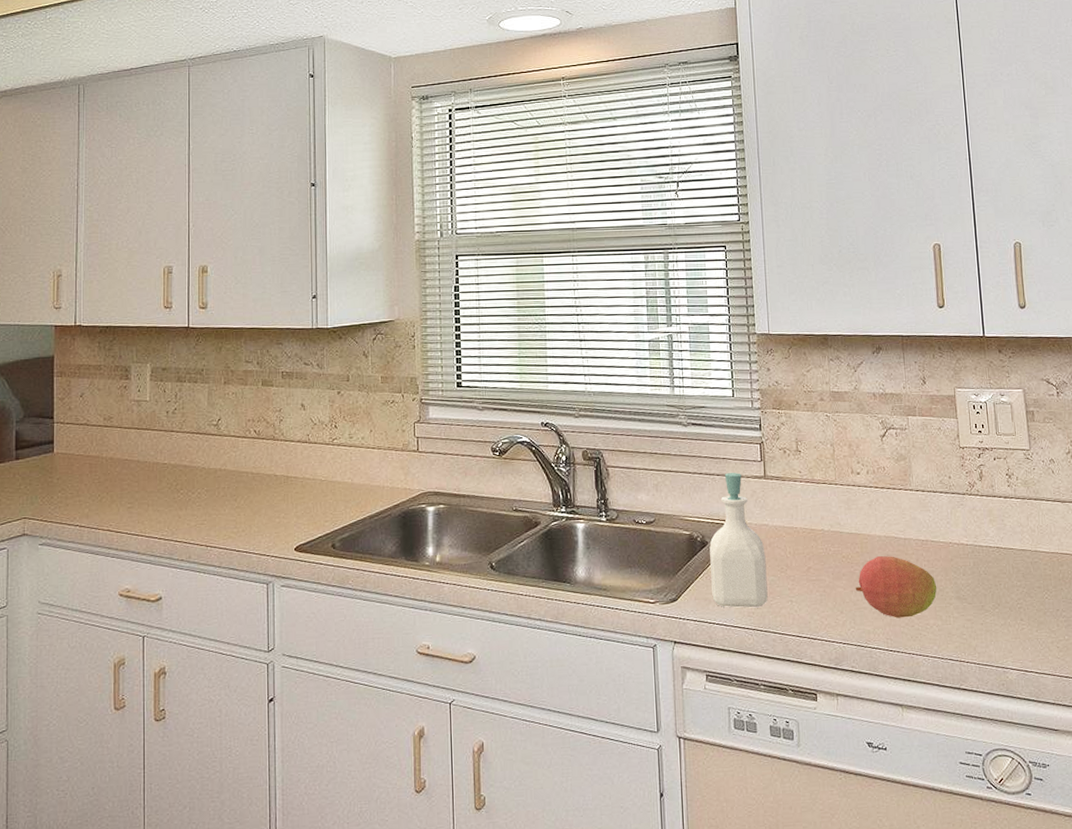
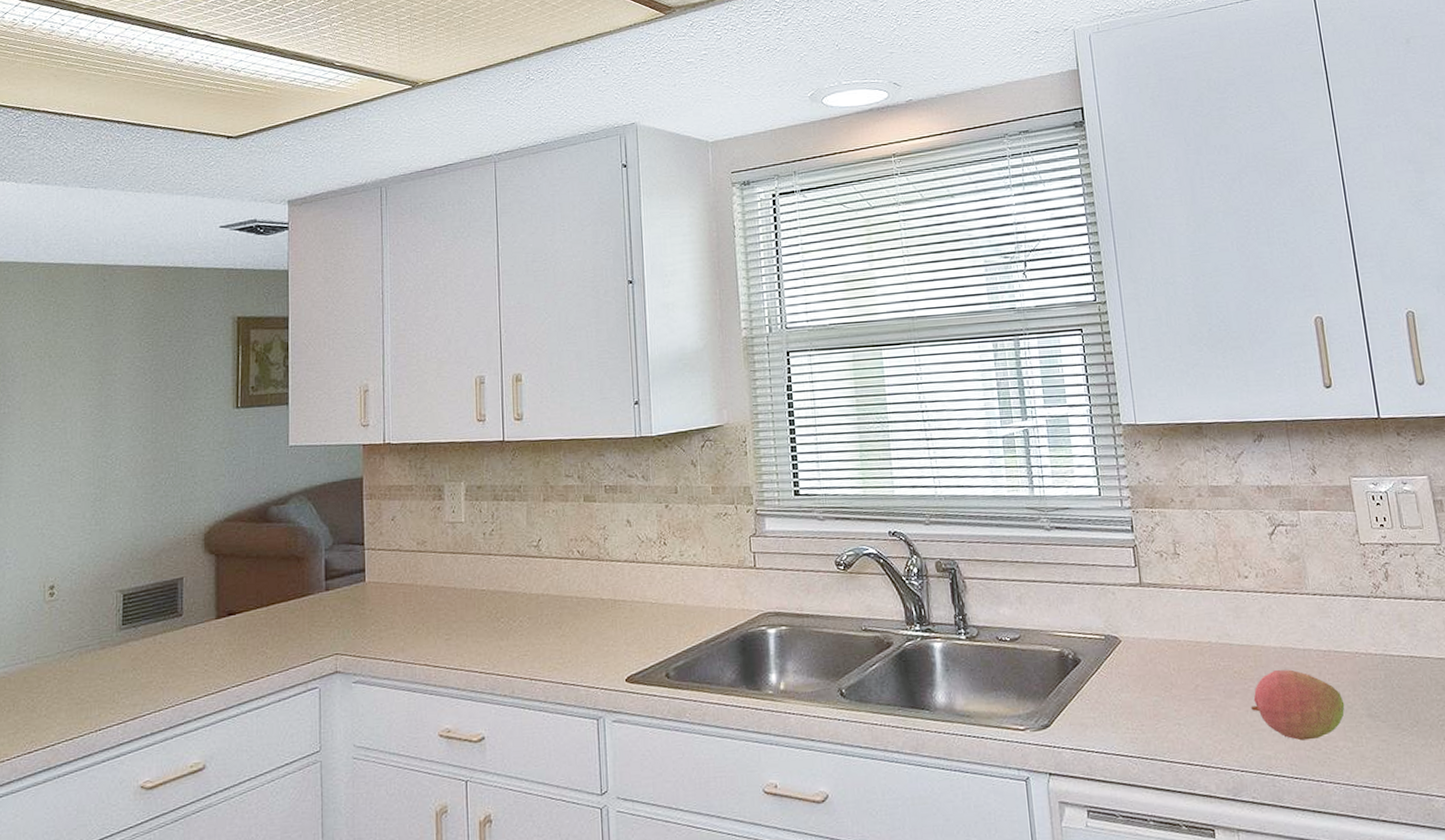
soap bottle: present [709,473,768,608] -> none [1083,580,1153,734]

